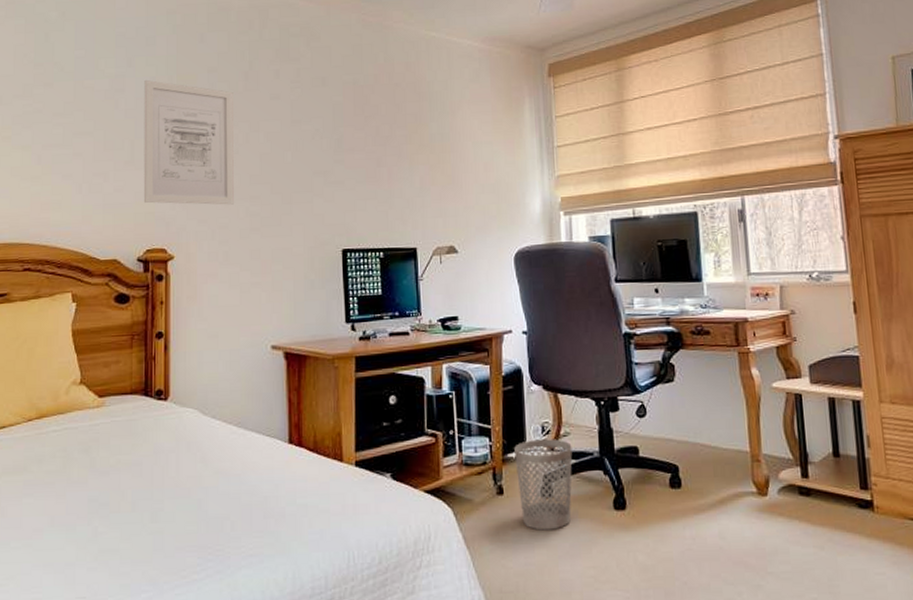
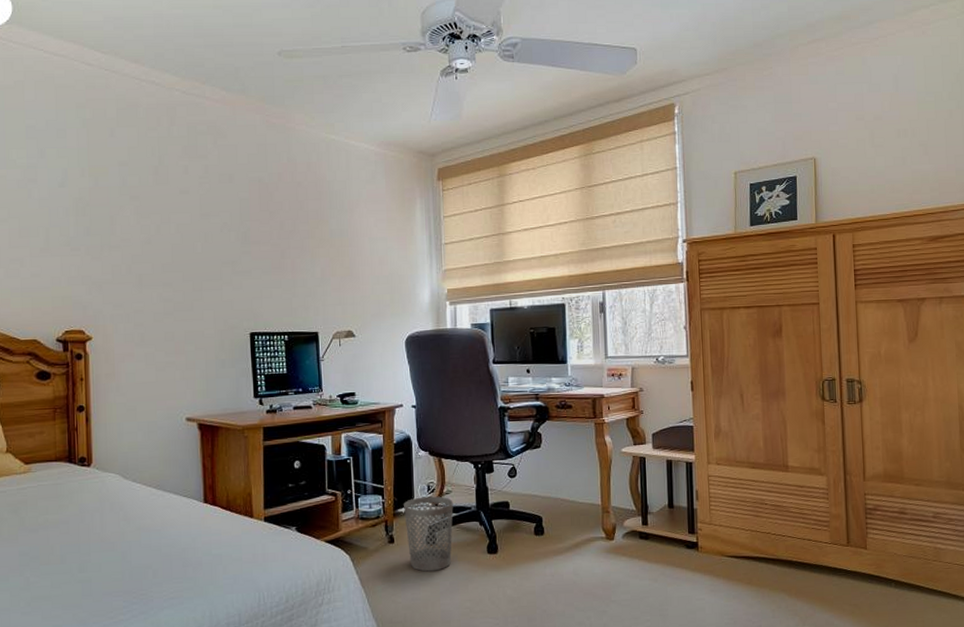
wall art: present [143,79,234,205] -> none [56,171,148,291]

